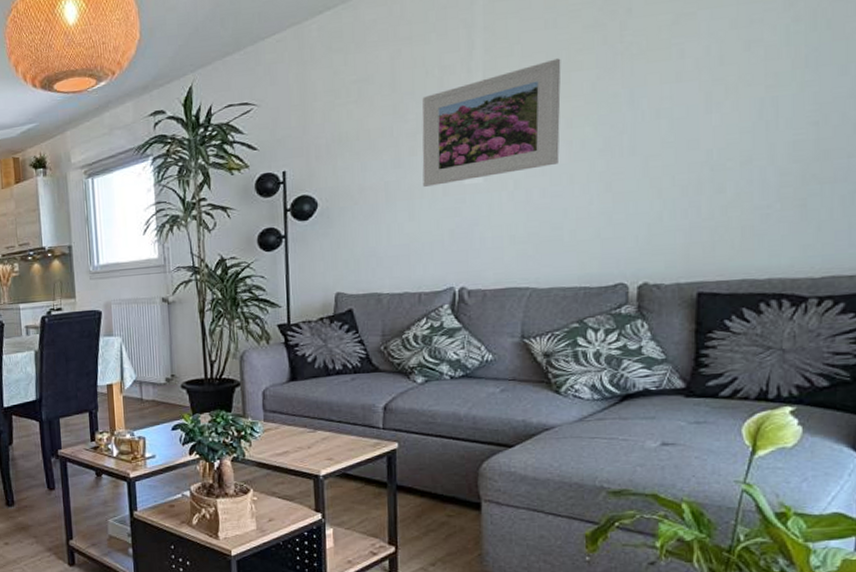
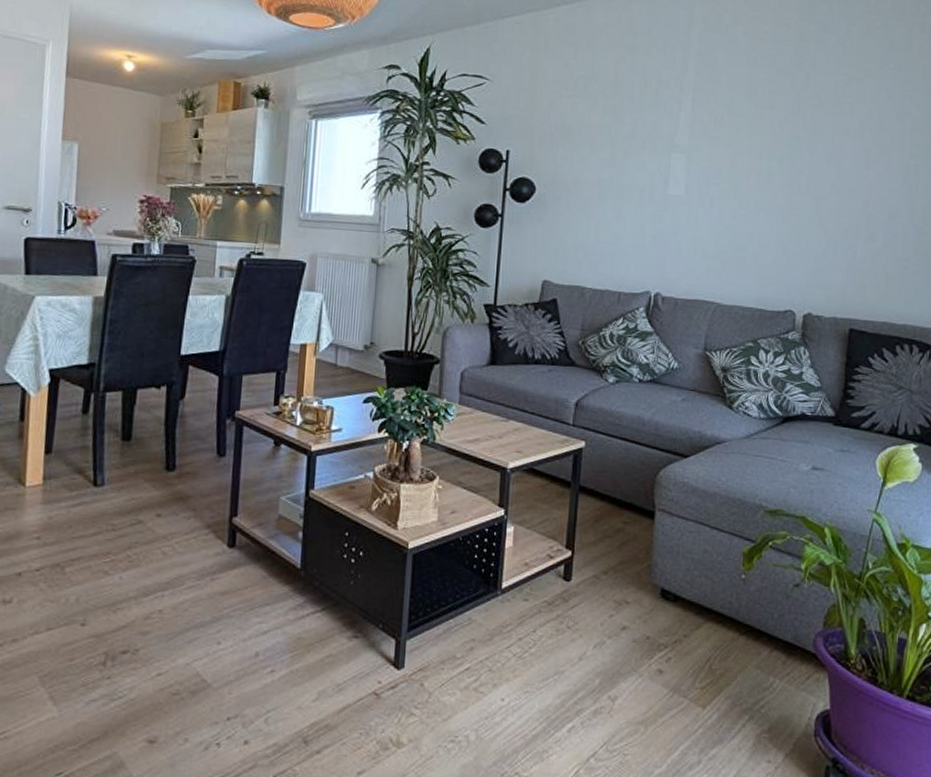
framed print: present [422,58,561,187] -> none [632,94,757,191]

